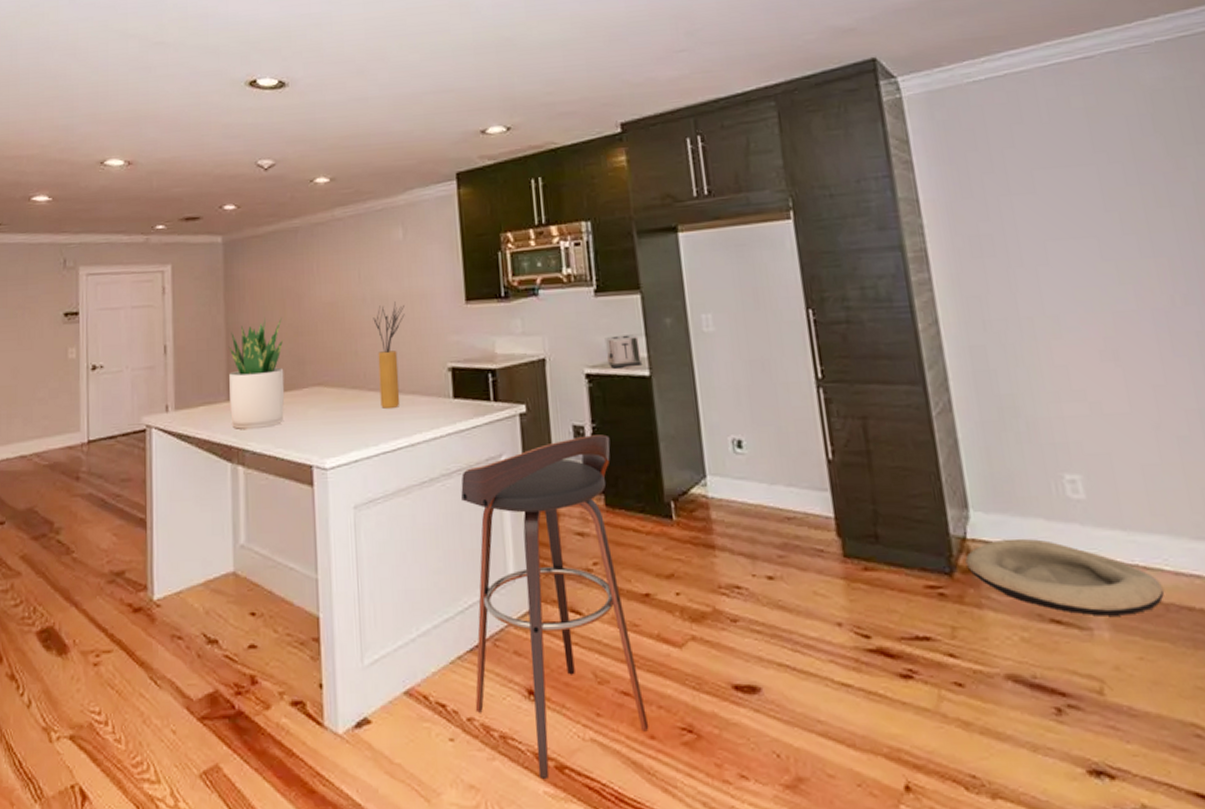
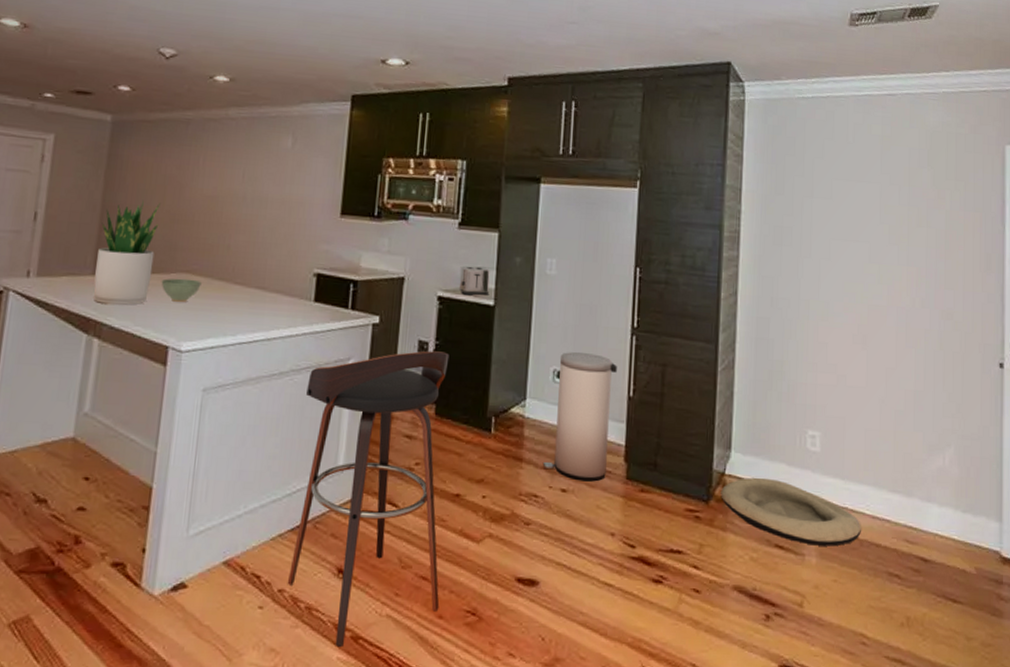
bowl: none [295,391,335,419] -> present [161,278,202,303]
vase: present [373,302,405,410] -> none [244,205,282,304]
pedal bin: none [736,415,818,565] -> present [542,352,617,482]

